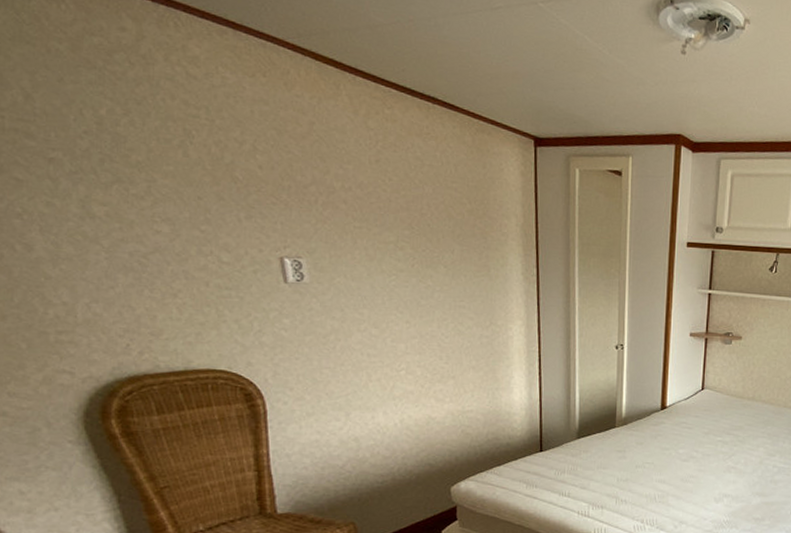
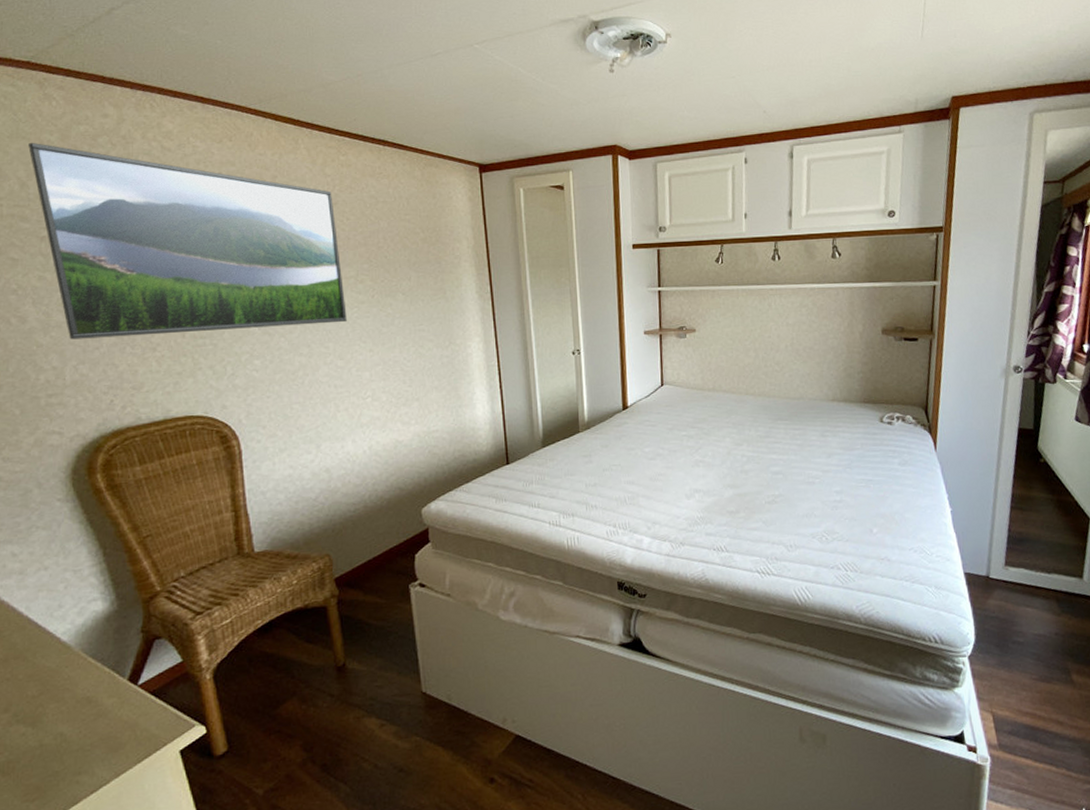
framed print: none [33,48,384,290] -> present [28,142,347,340]

